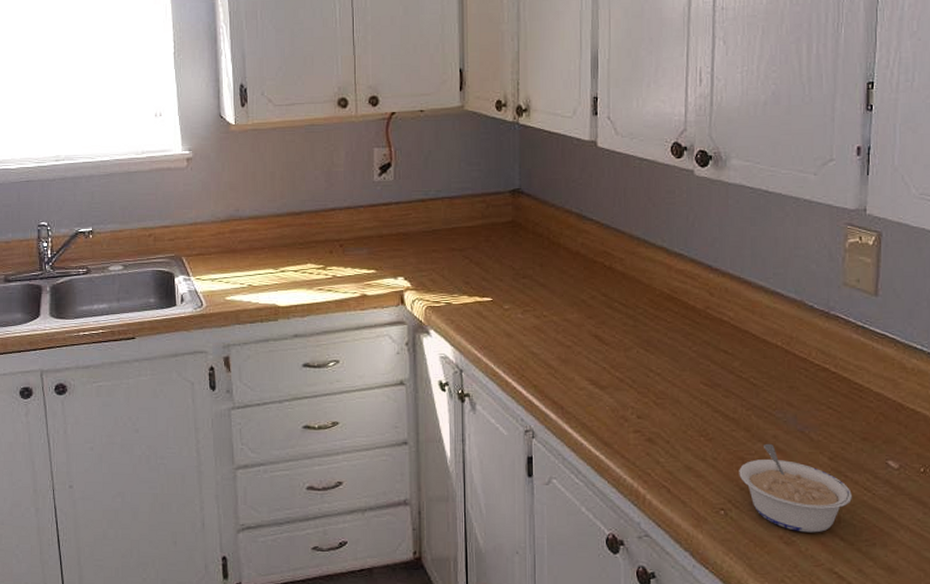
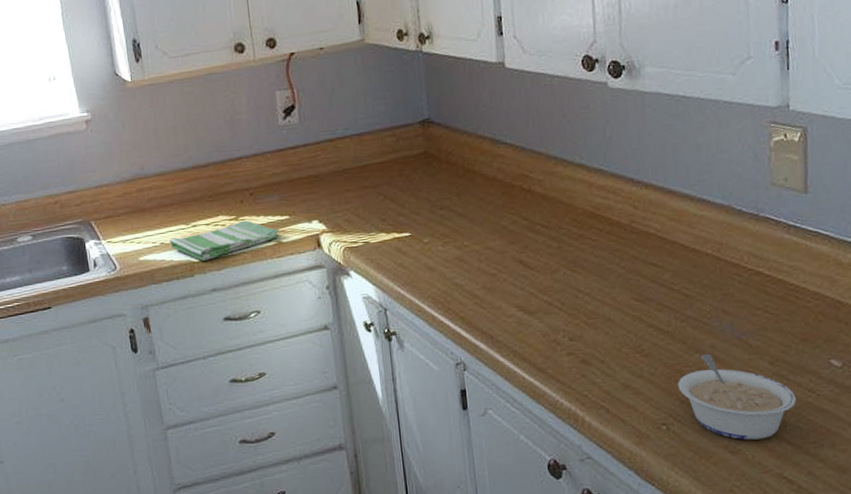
dish towel: none [256,270,365,306] -> present [169,220,280,261]

